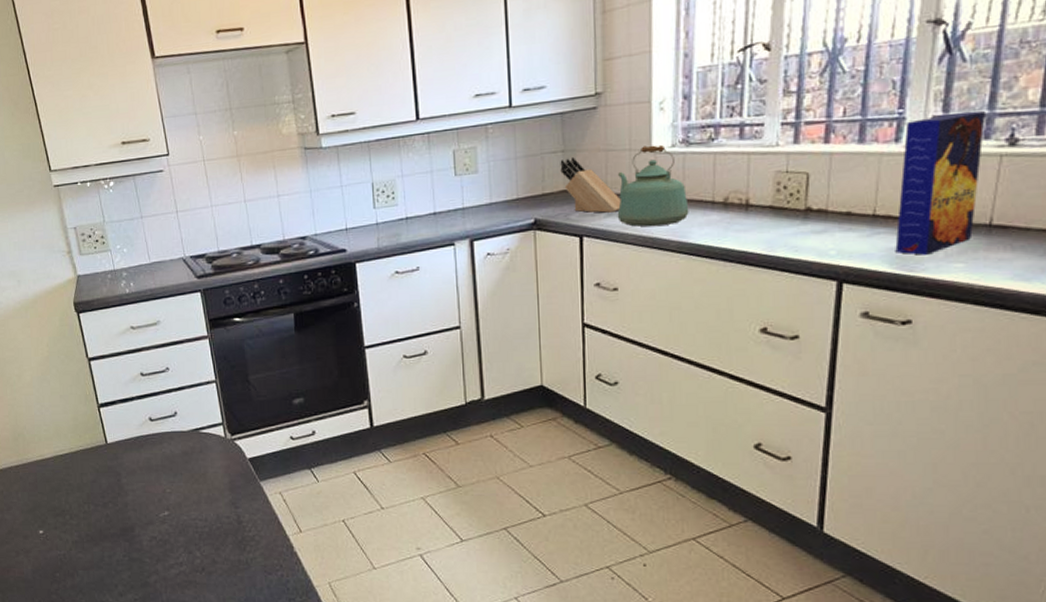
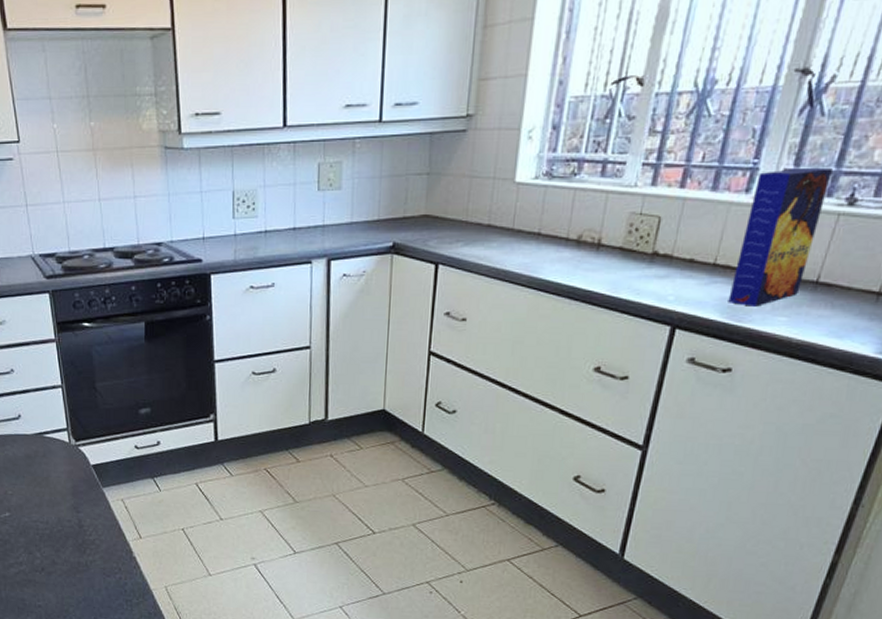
knife block: present [560,156,621,213] -> none [423,180,479,241]
kettle: present [617,144,689,227] -> none [474,175,544,258]

